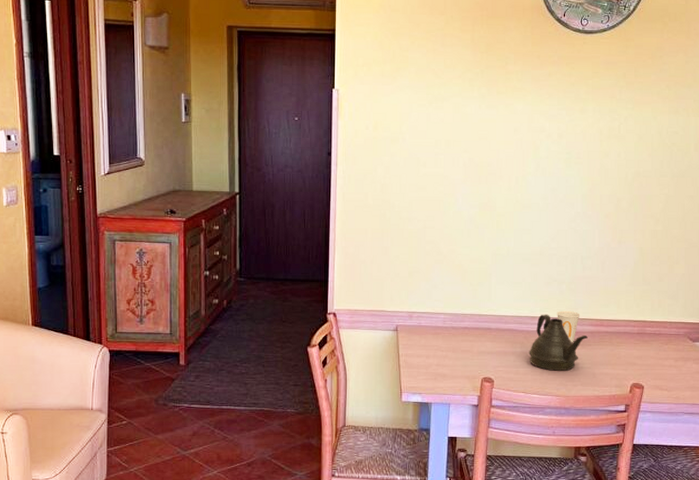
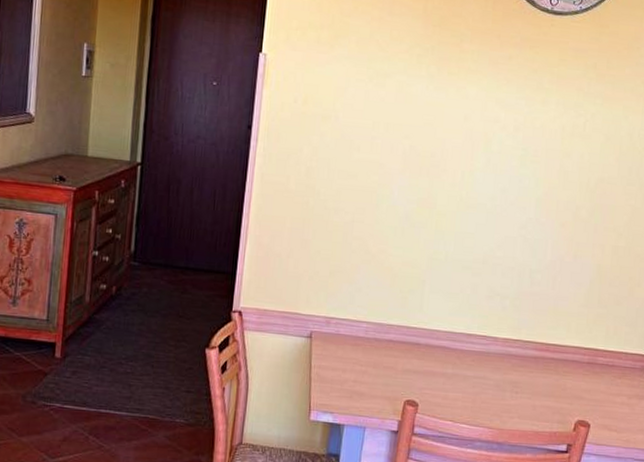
teapot: present [529,314,588,371] -> none [461,332,530,400]
cup: present [557,310,580,343] -> none [496,329,524,368]

